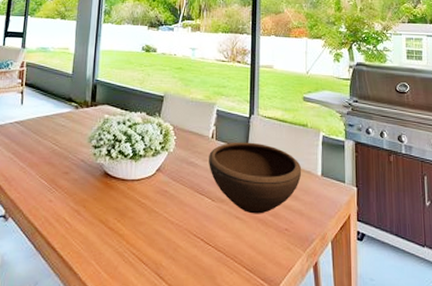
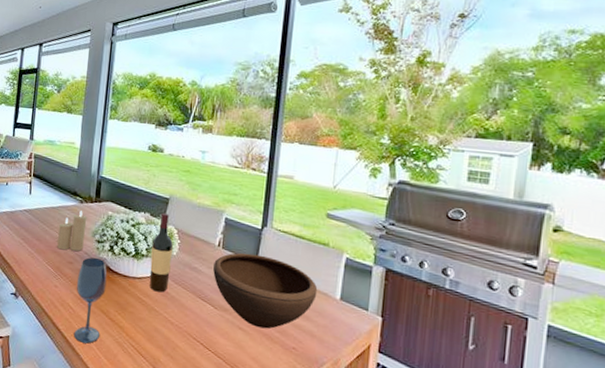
candle: none [51,117,83,160] -> present [57,211,87,251]
wineglass: none [71,164,105,259] -> present [74,257,107,344]
wine bottle: none [148,110,169,192] -> present [149,212,173,293]

